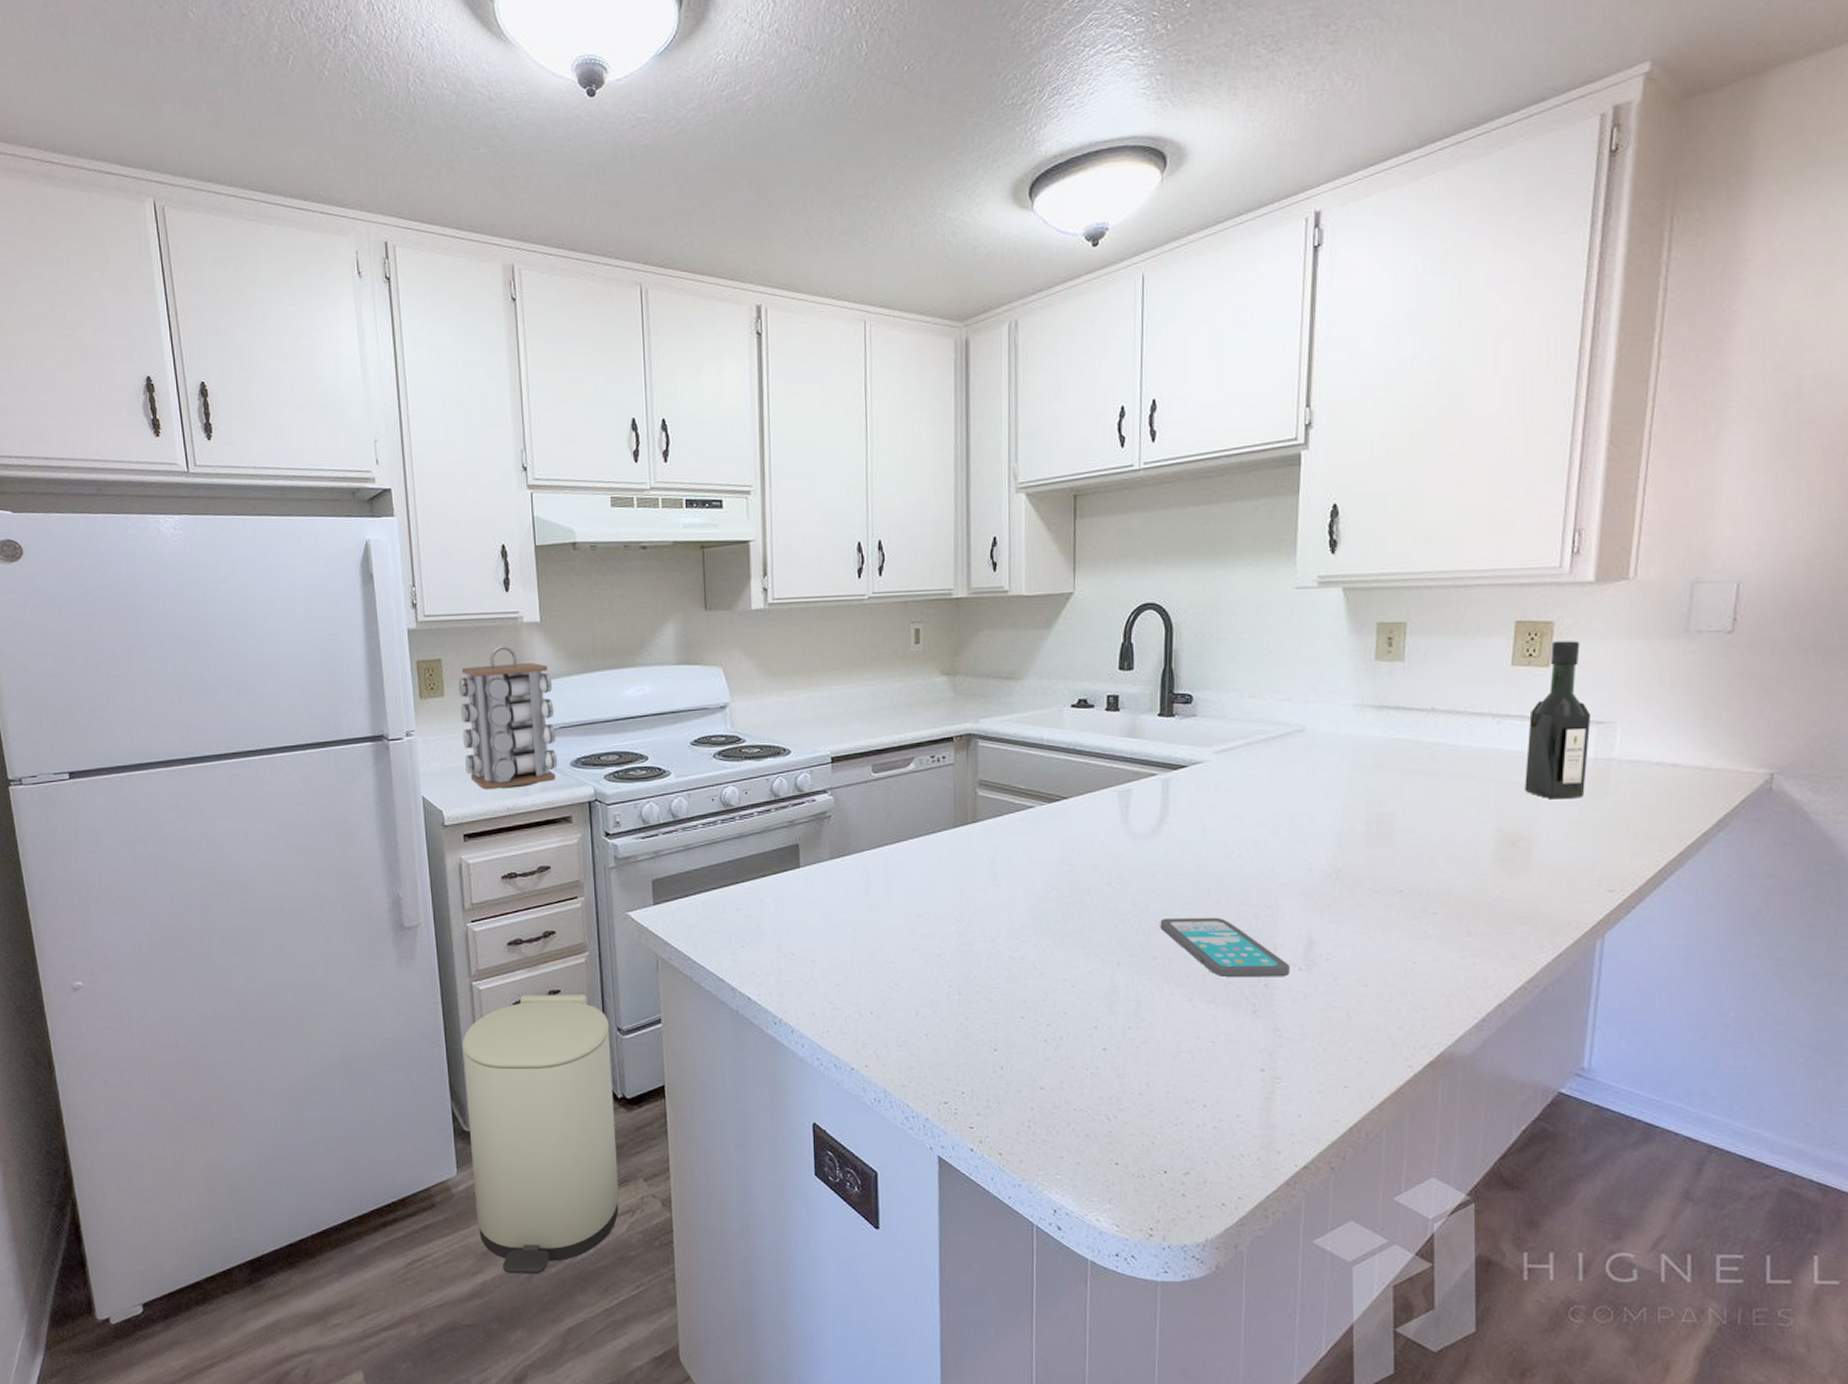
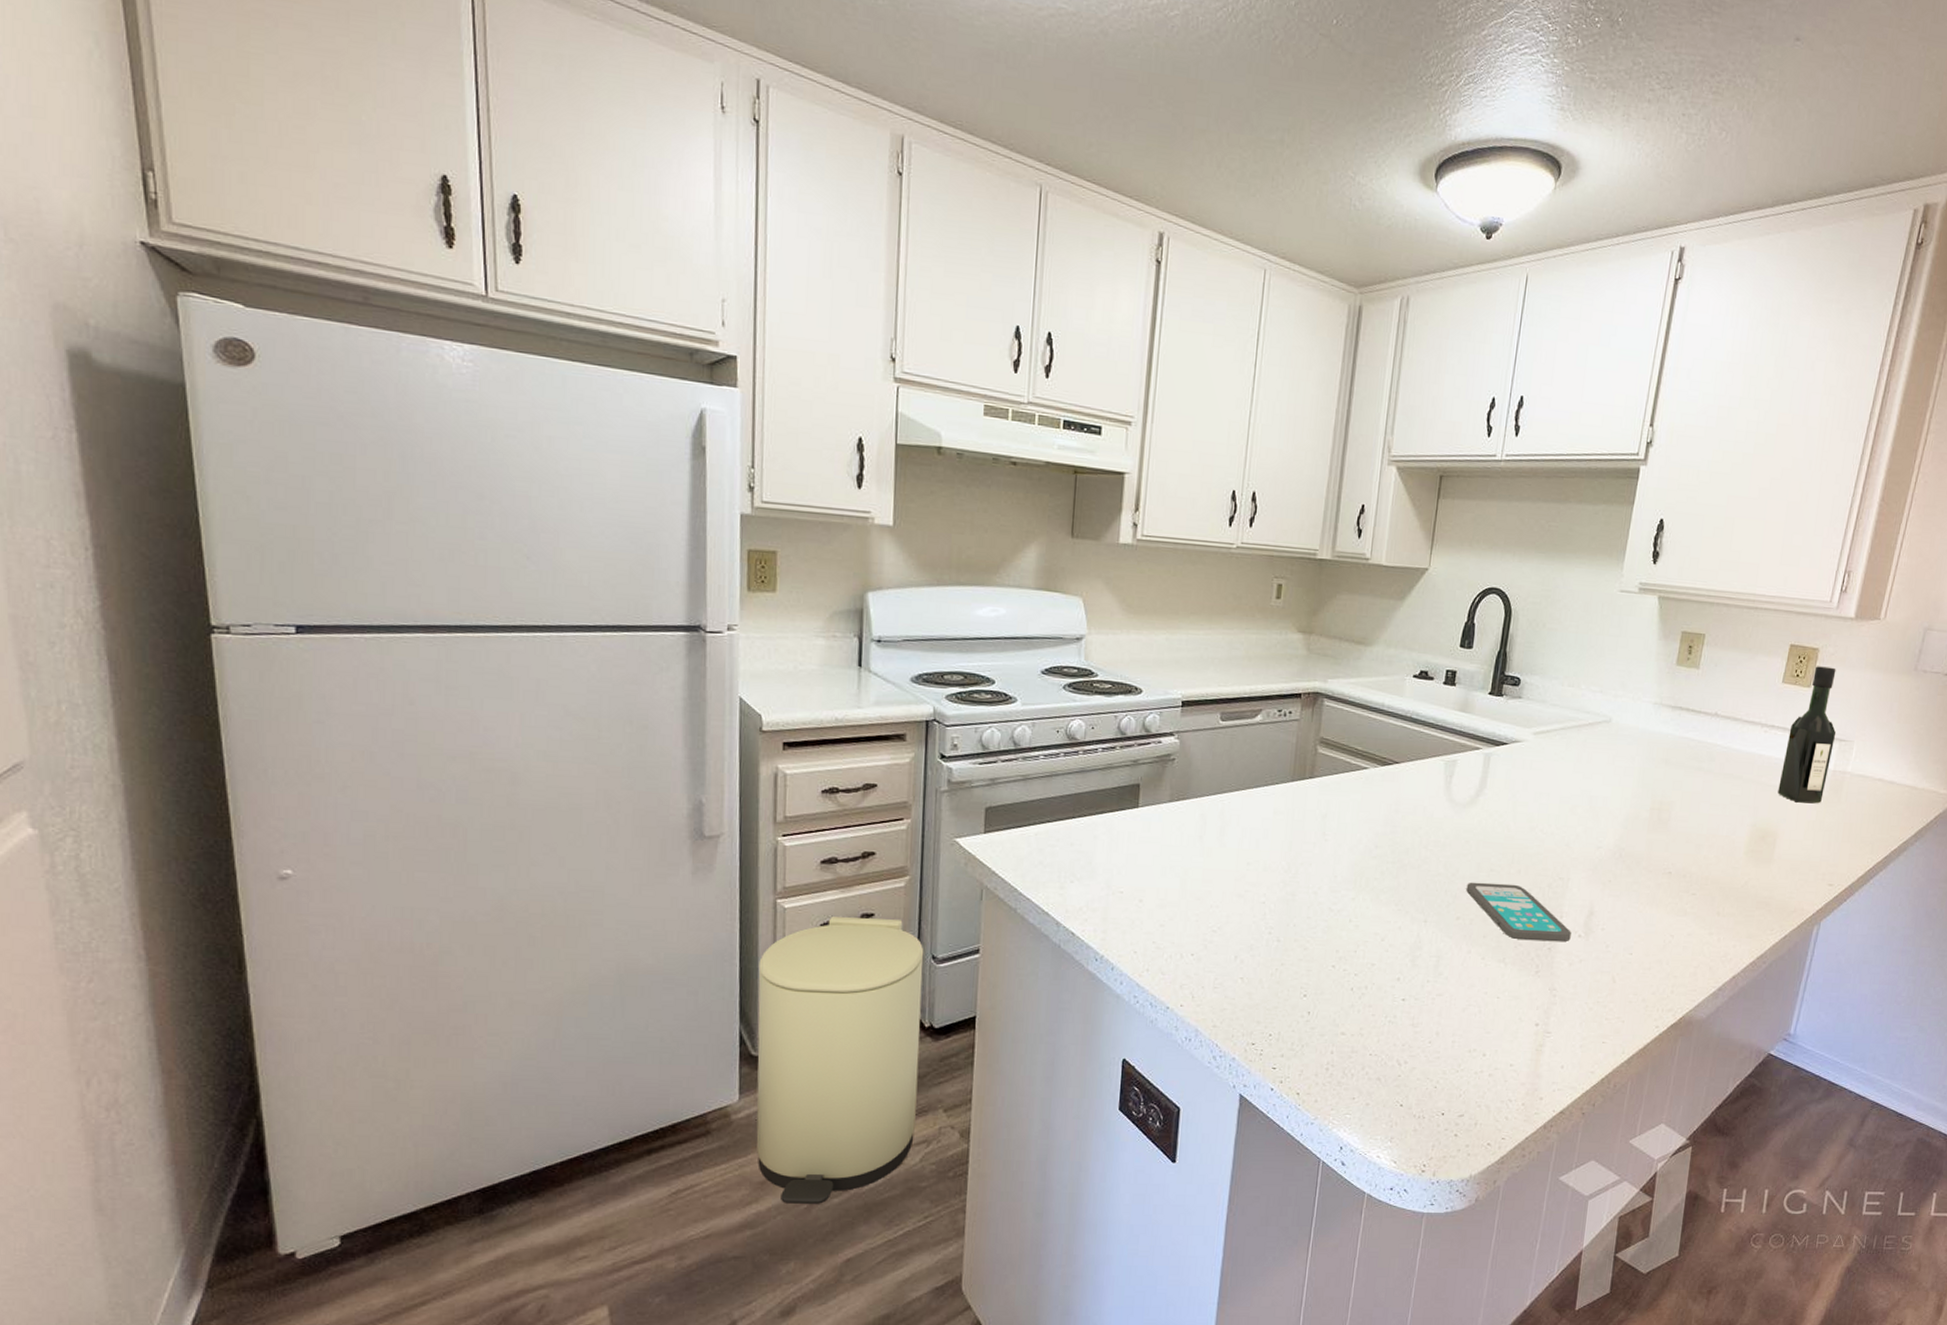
spice rack: present [458,645,558,790] -> none [793,545,899,699]

